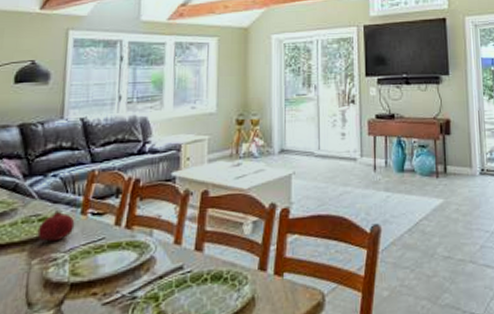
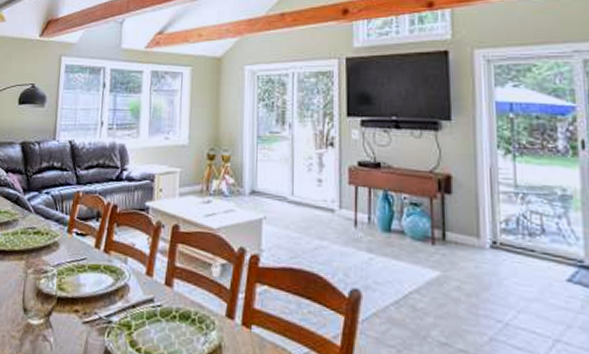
fruit: present [37,211,75,242] -> none [32,226,63,255]

